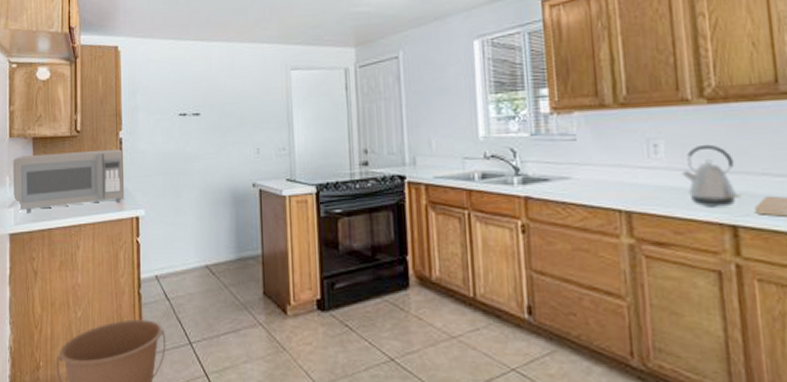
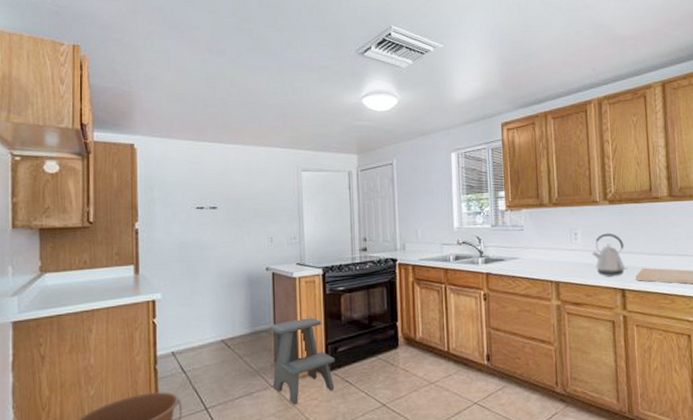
microwave: present [12,149,125,213] -> none [15,239,141,301]
step stool: none [256,243,332,348] -> present [269,316,335,404]

